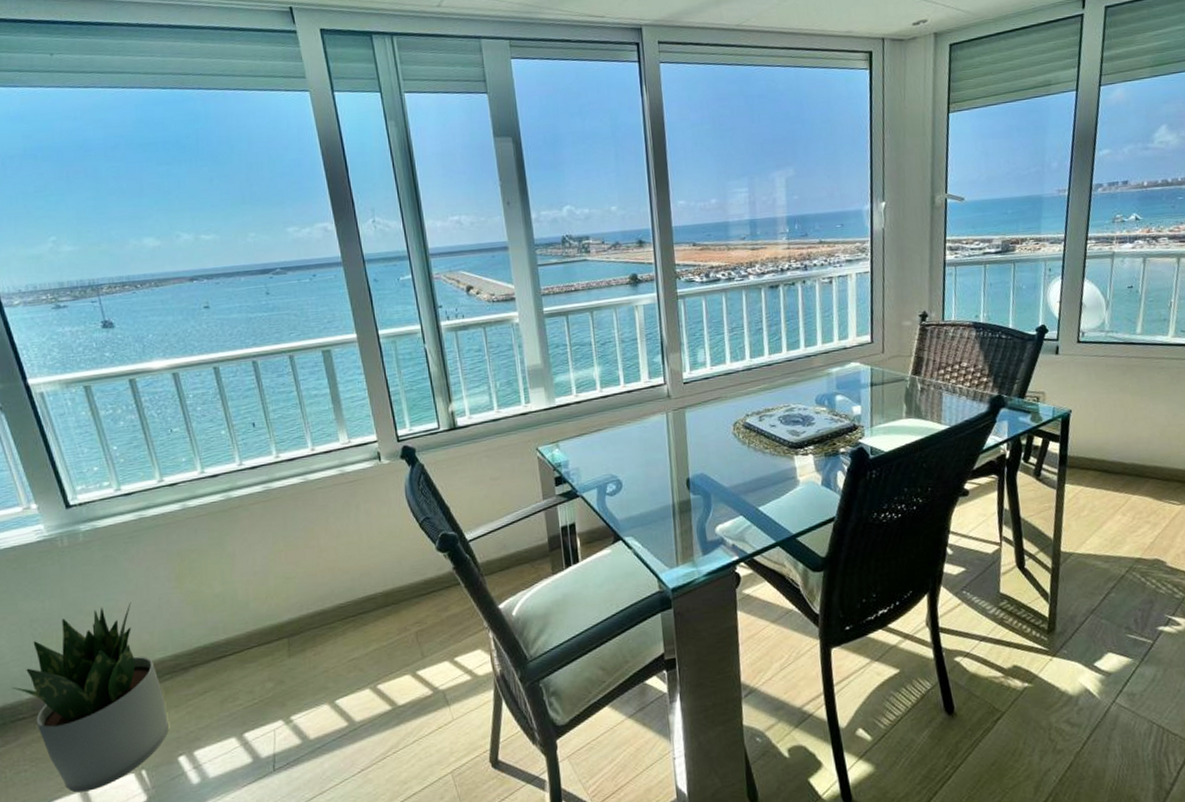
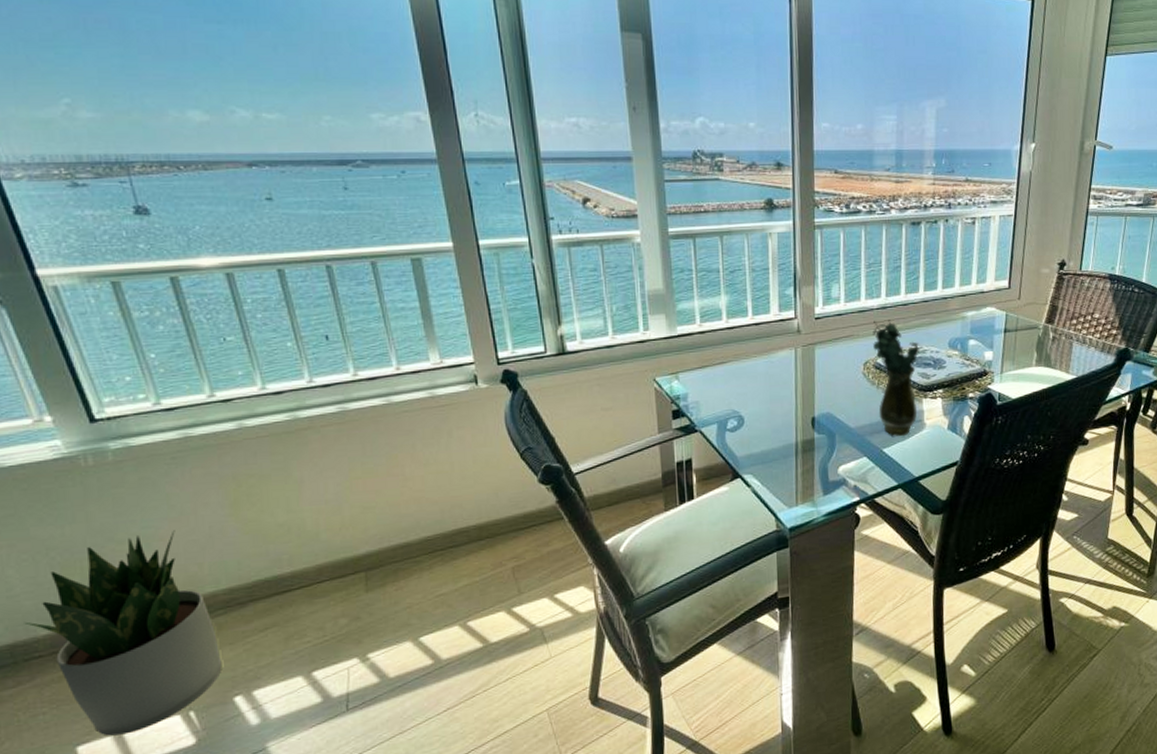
vase: none [740,380,790,494] -> present [873,320,920,436]

